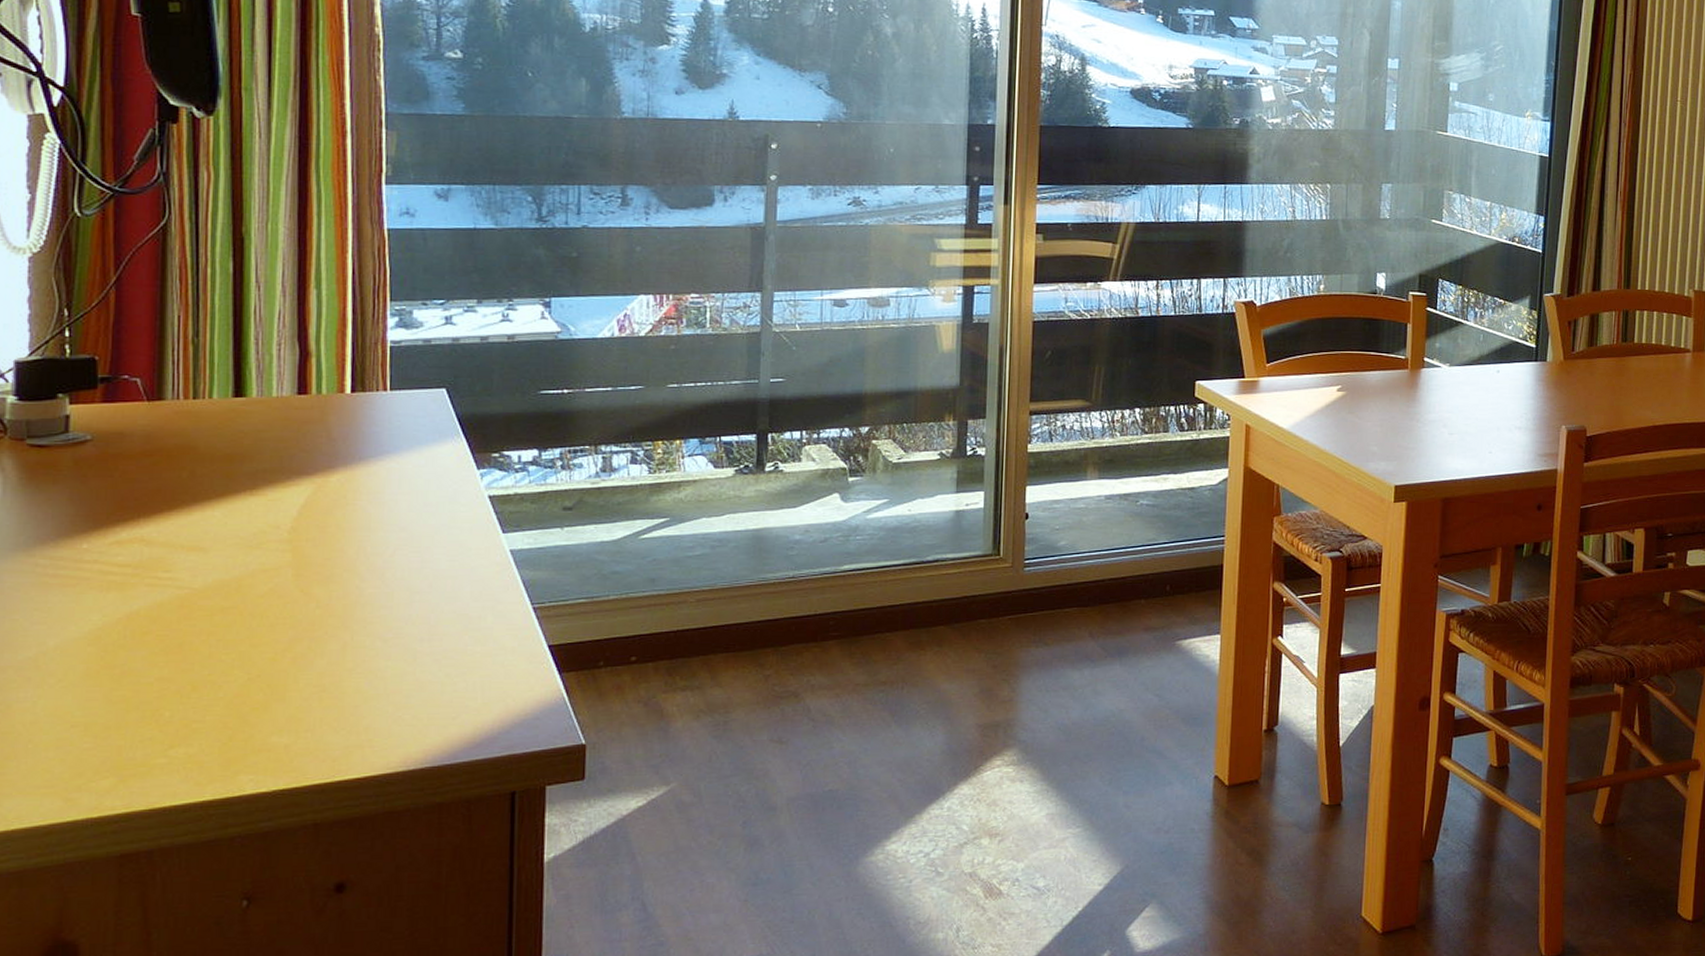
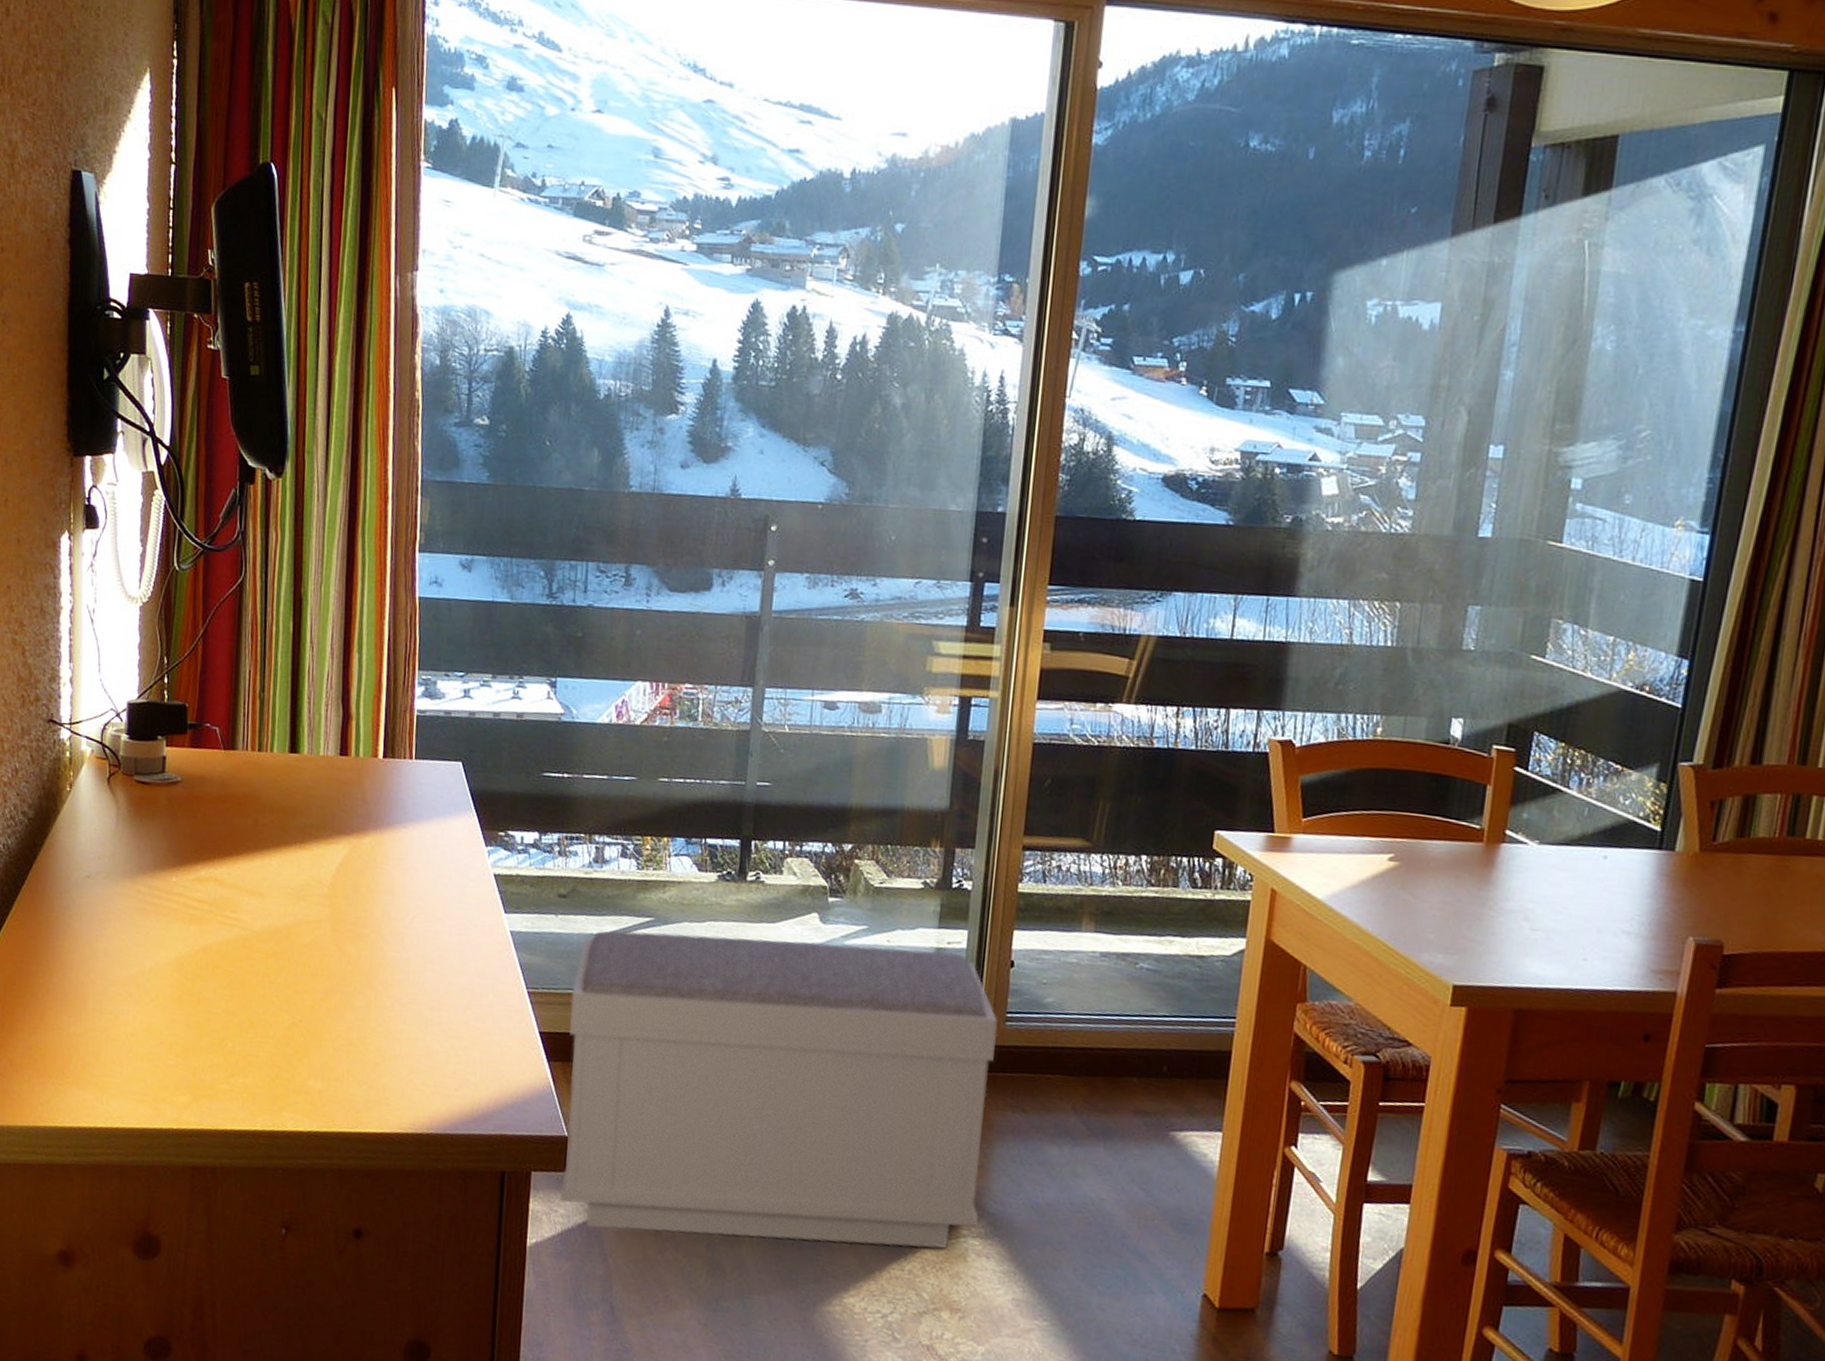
bench: none [579,513,1018,830] -> present [560,931,998,1249]

